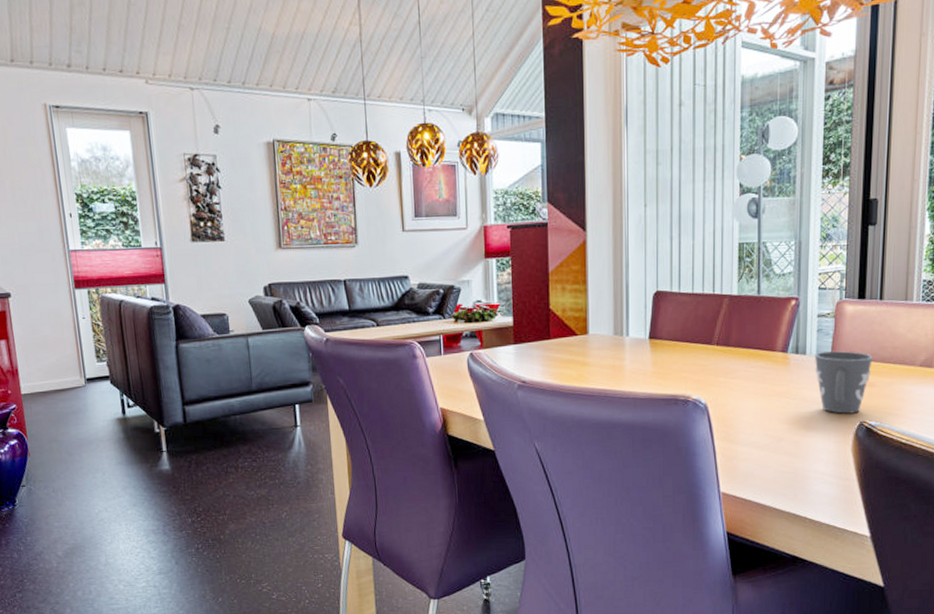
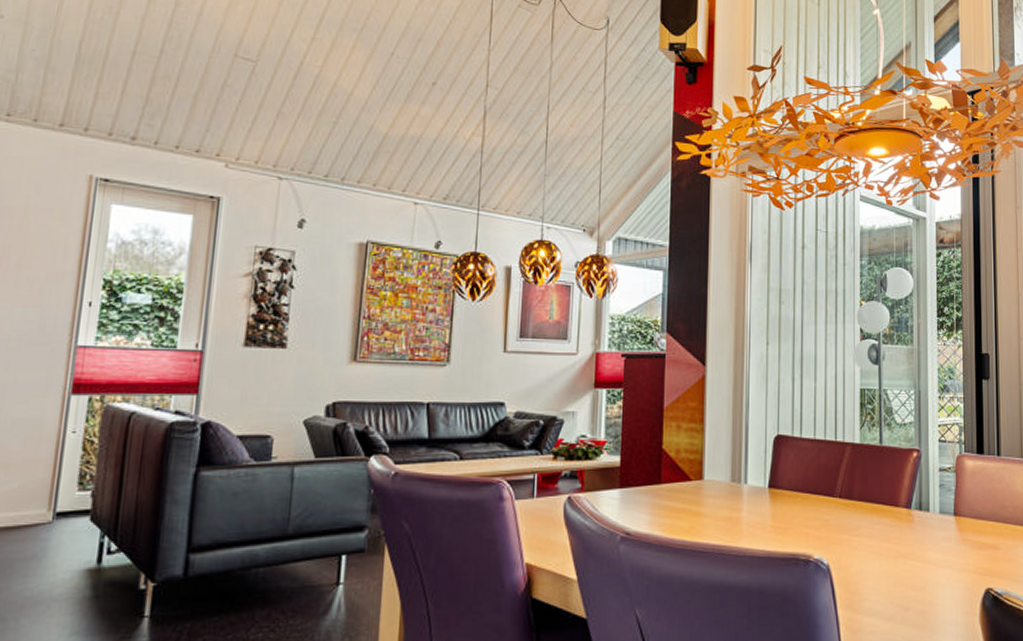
mug: present [814,351,873,414] -> none [937,509,994,580]

